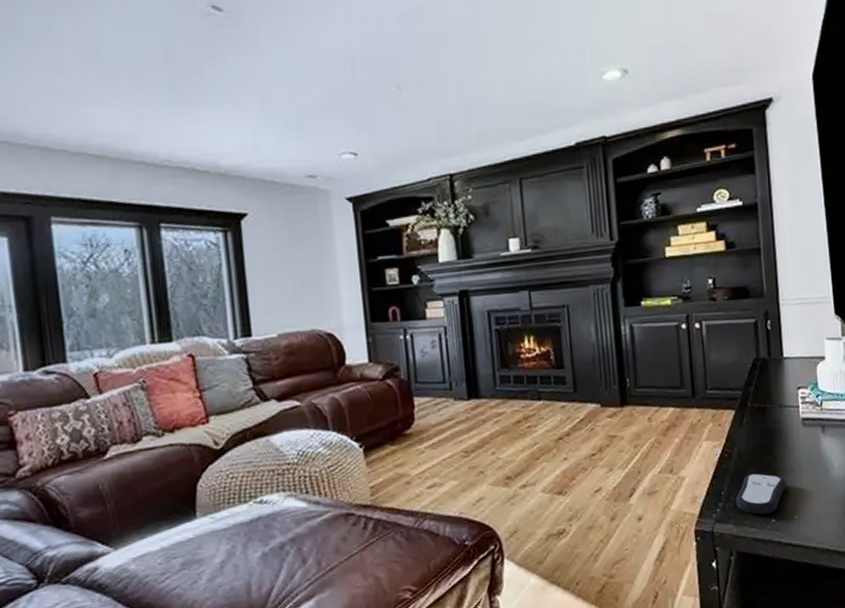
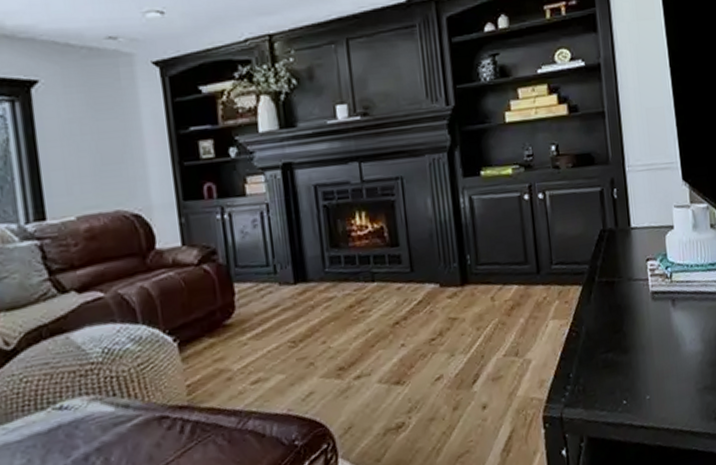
remote control: present [736,473,787,515] -> none [585,352,638,397]

